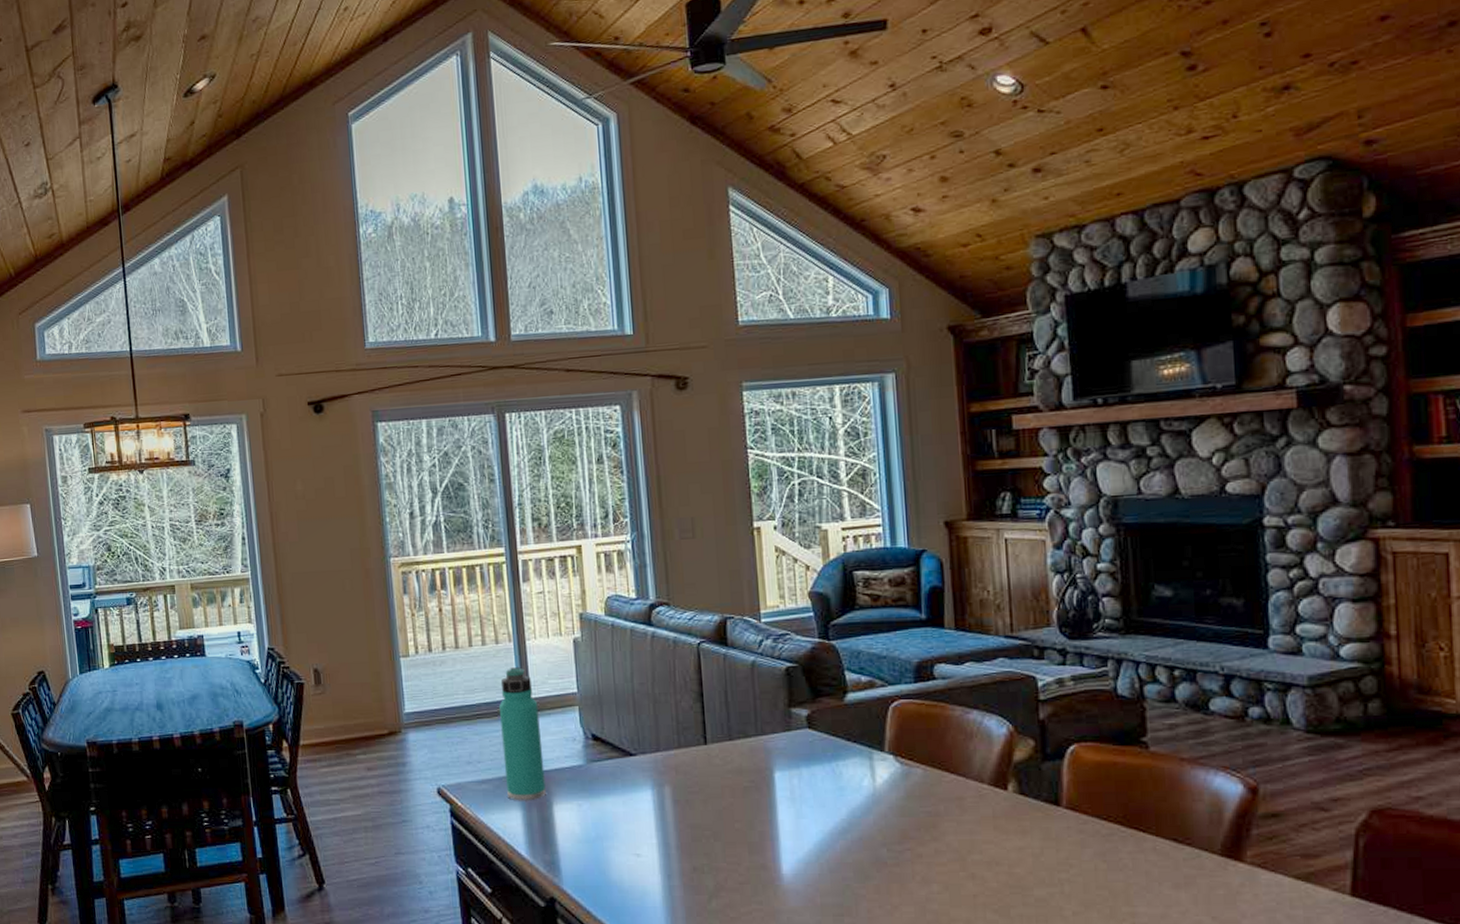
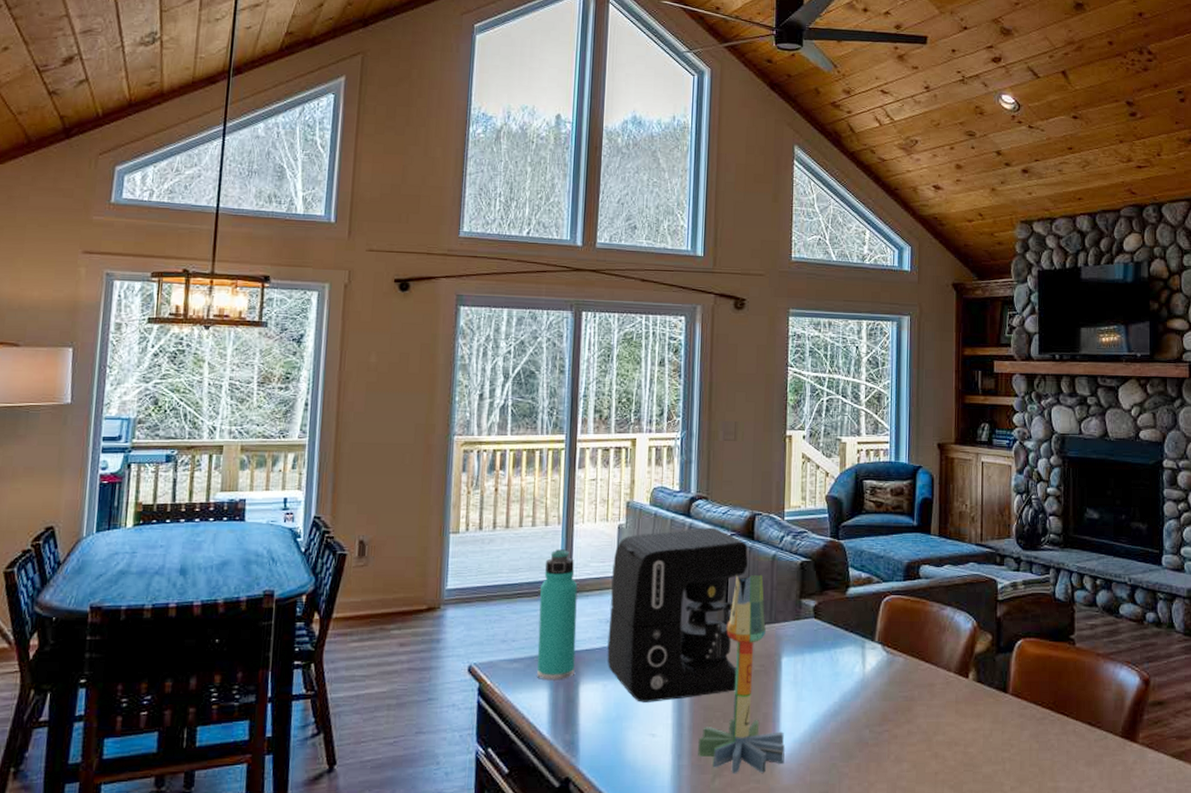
coffee maker: none [572,635,725,822] -> present [607,527,748,702]
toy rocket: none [688,683,789,895] -> present [698,574,785,774]

